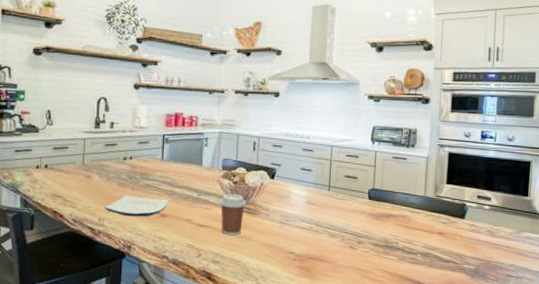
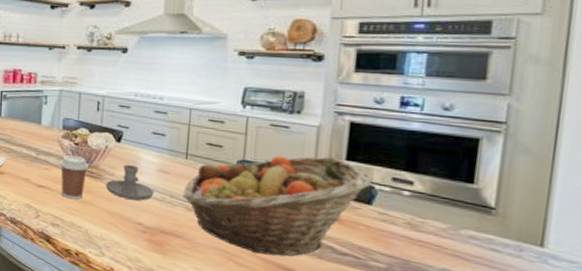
candle holder: none [261,198,303,232] -> present [105,164,155,201]
fruit basket: none [326,182,465,269] -> present [183,155,374,257]

